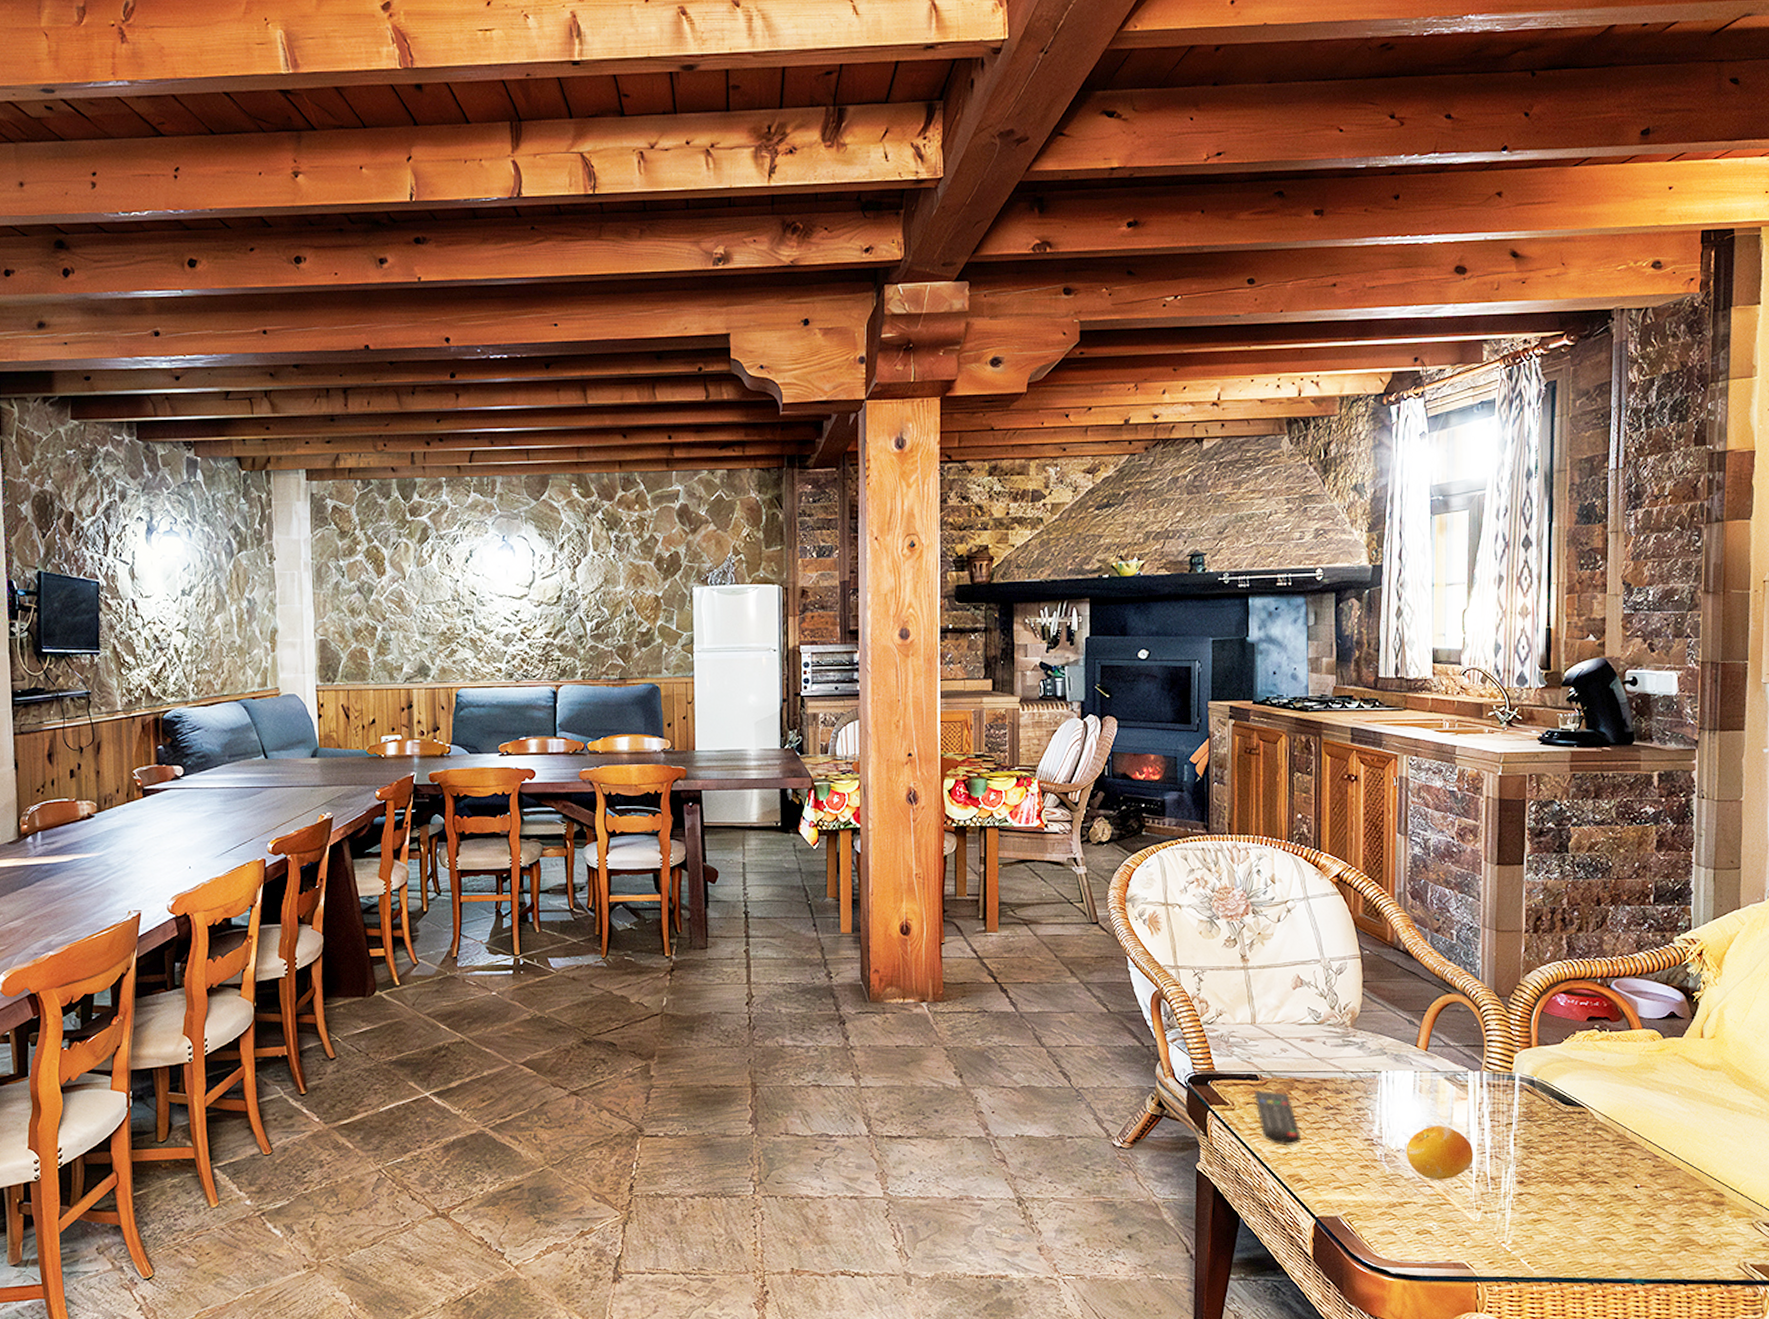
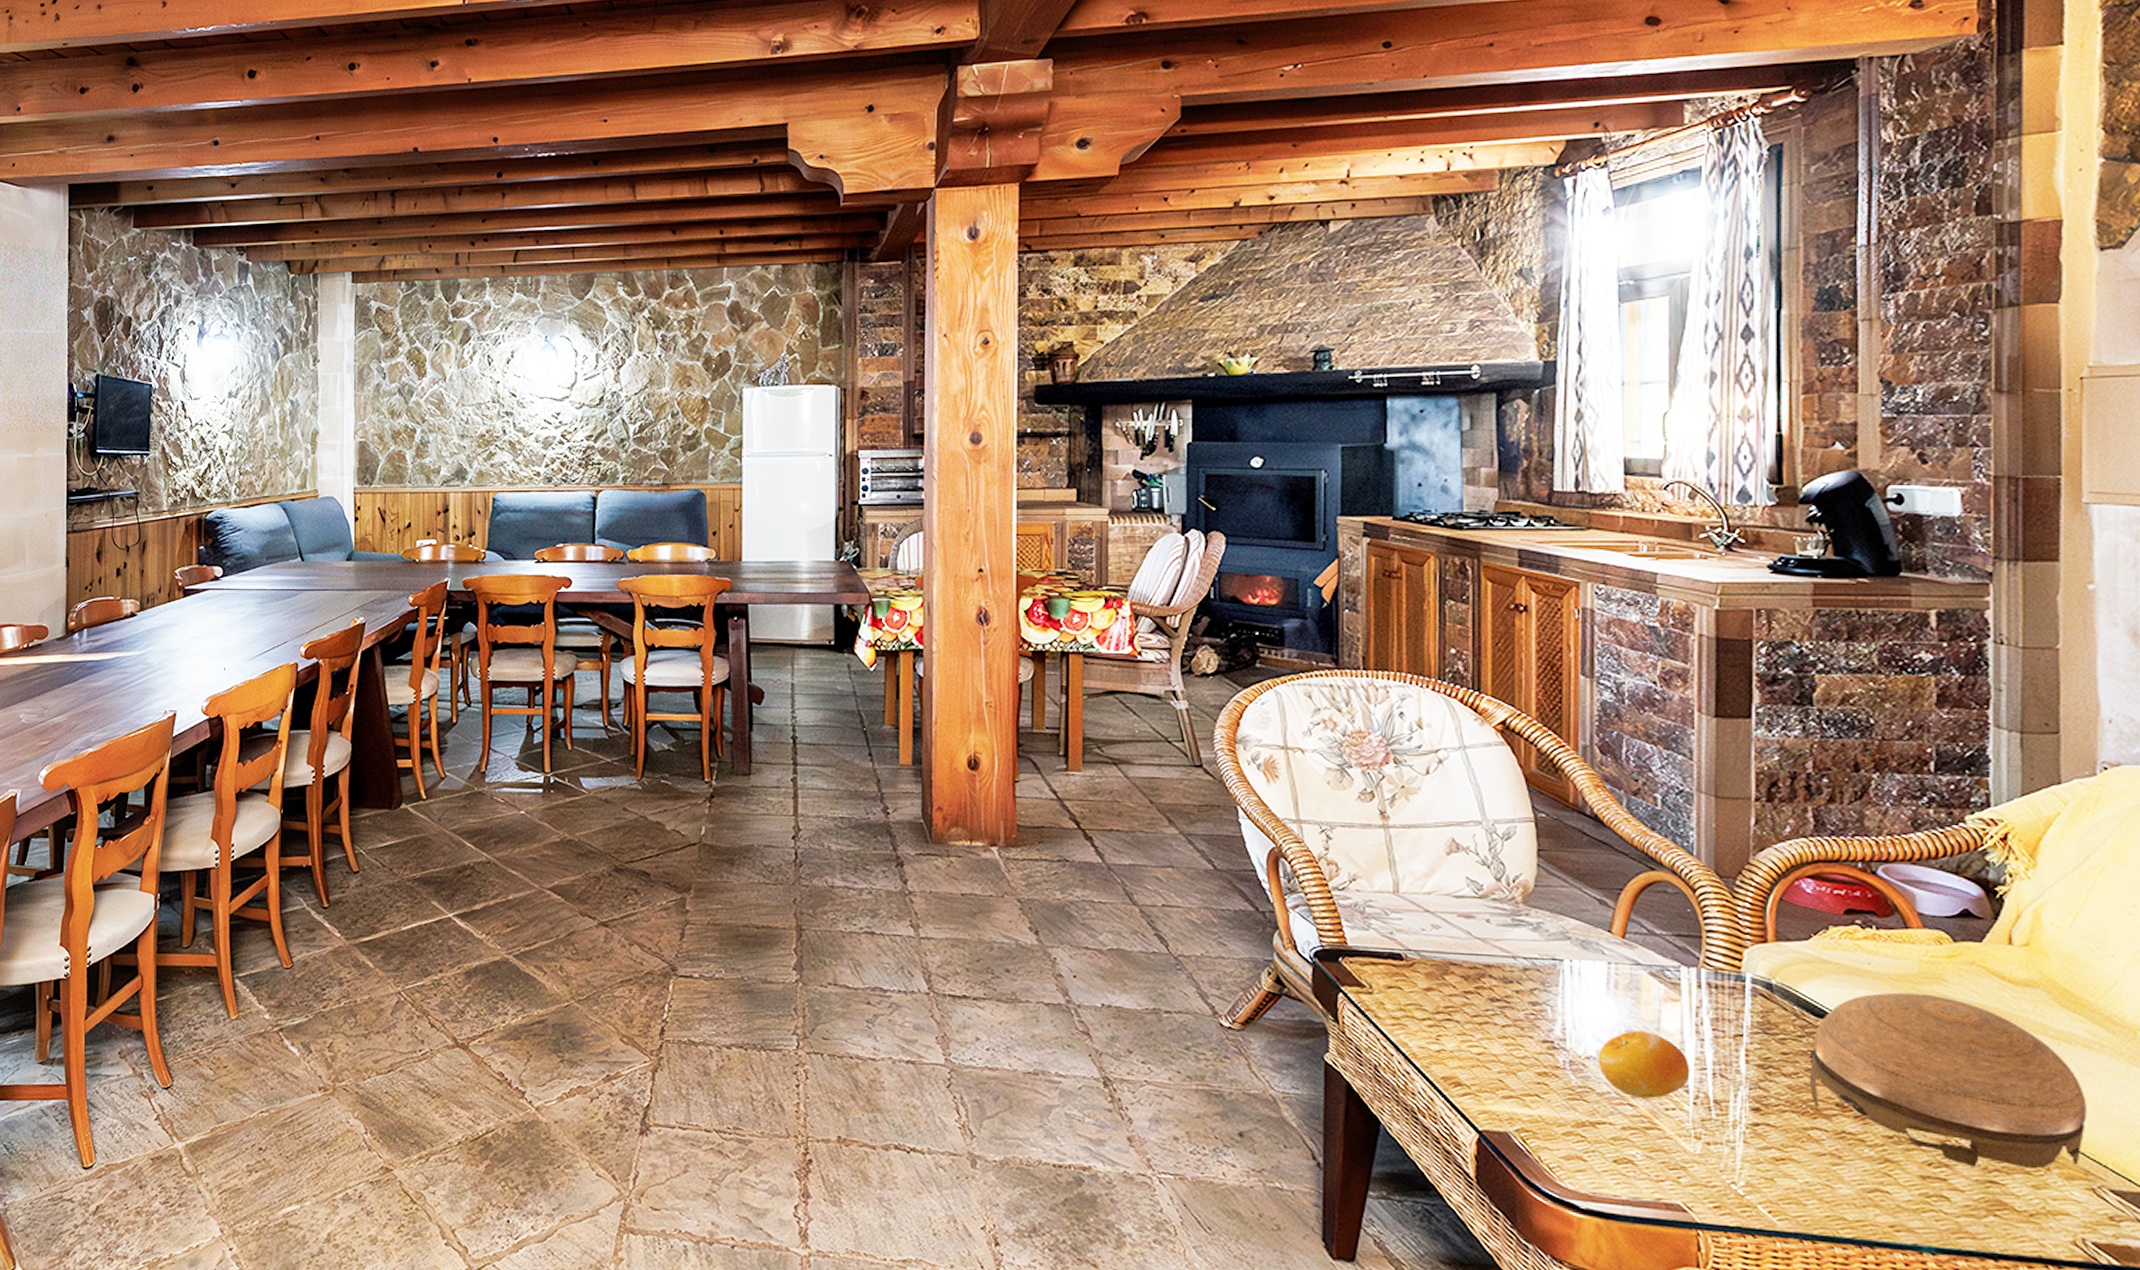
remote control: present [1254,1090,1302,1146] -> none [1397,971,1460,1042]
decorative bowl: none [1559,1080,1750,1214] -> present [1809,992,2087,1169]

